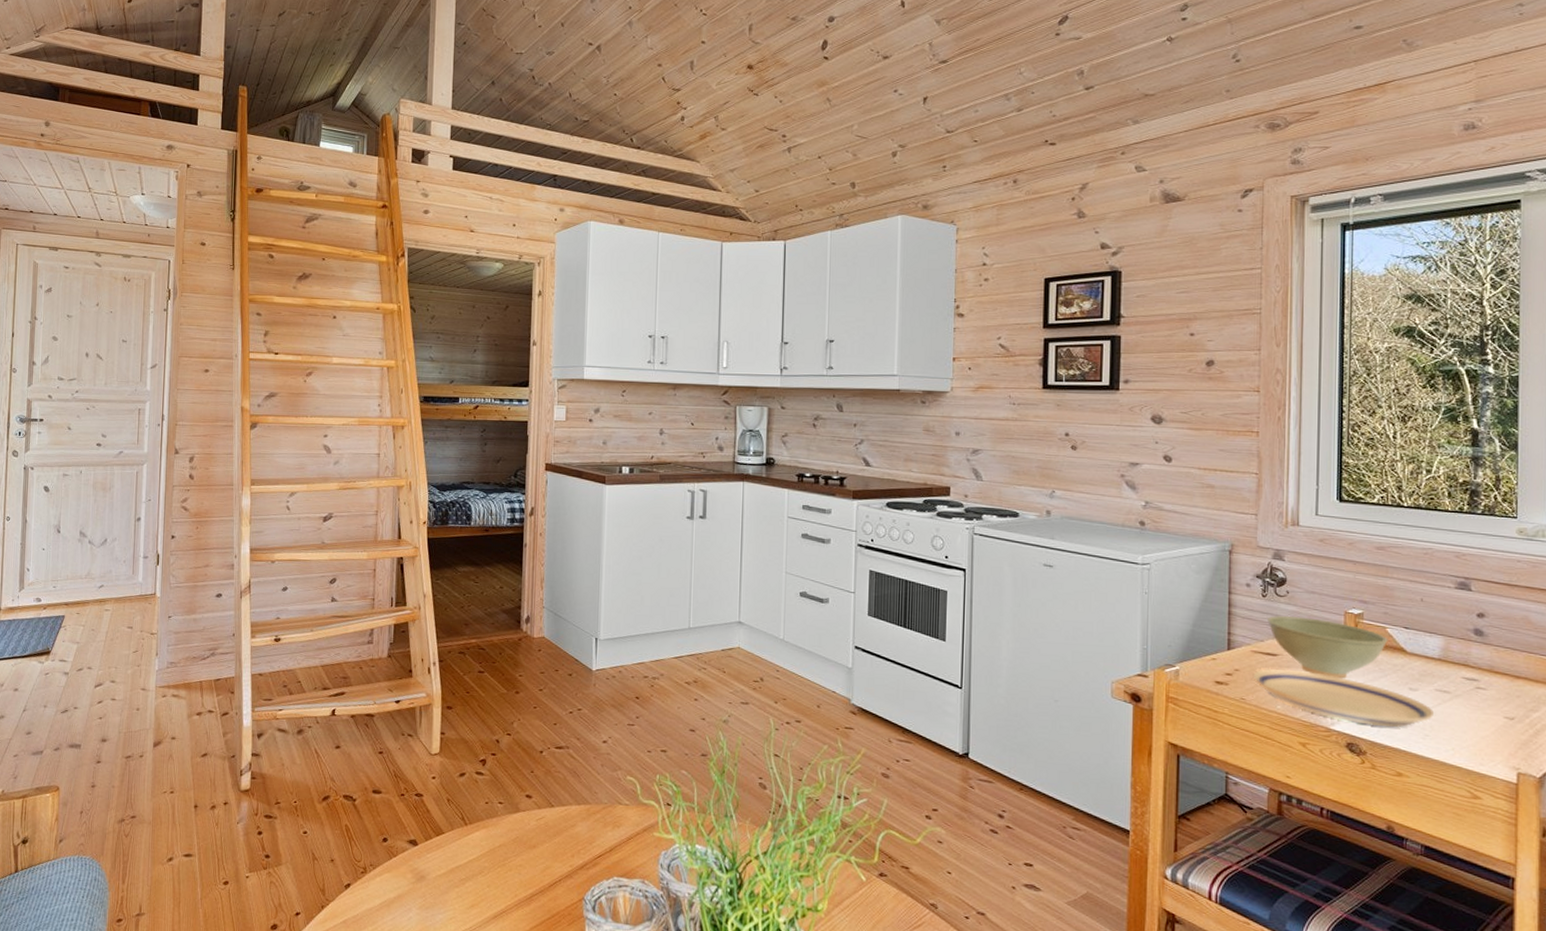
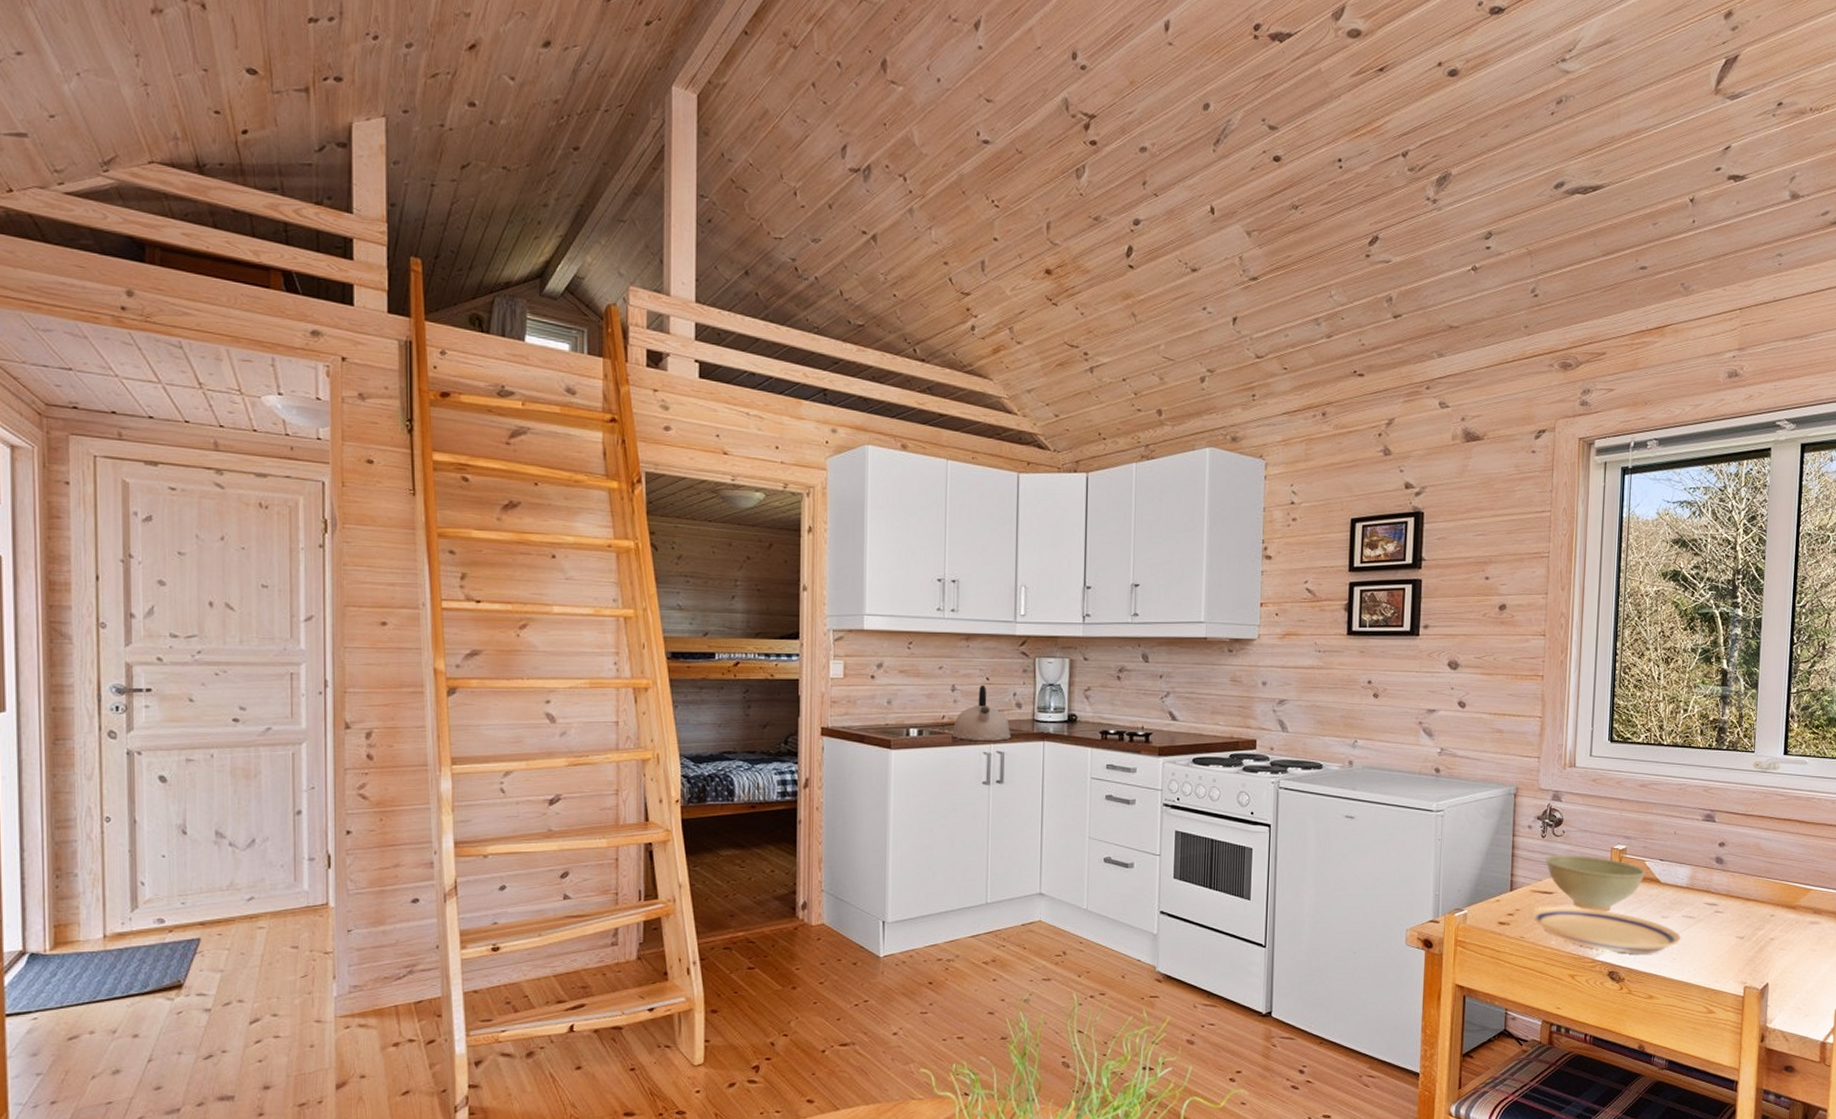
kettle: none [659,429,714,481] -> present [952,684,1011,742]

